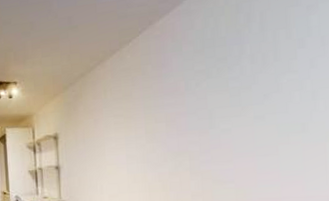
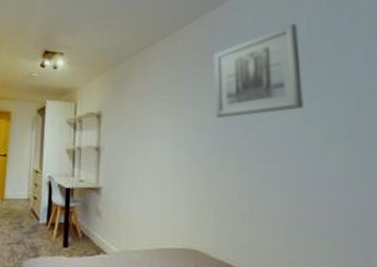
wall art: none [163,22,257,126] -> present [214,24,305,118]

